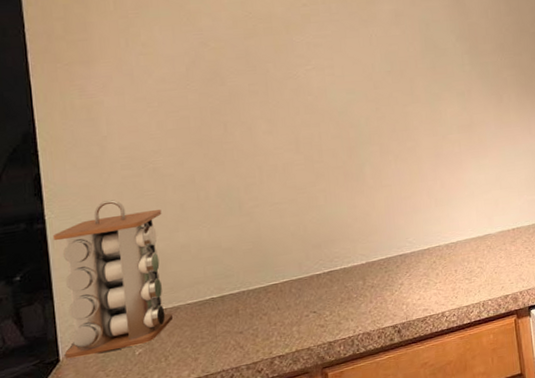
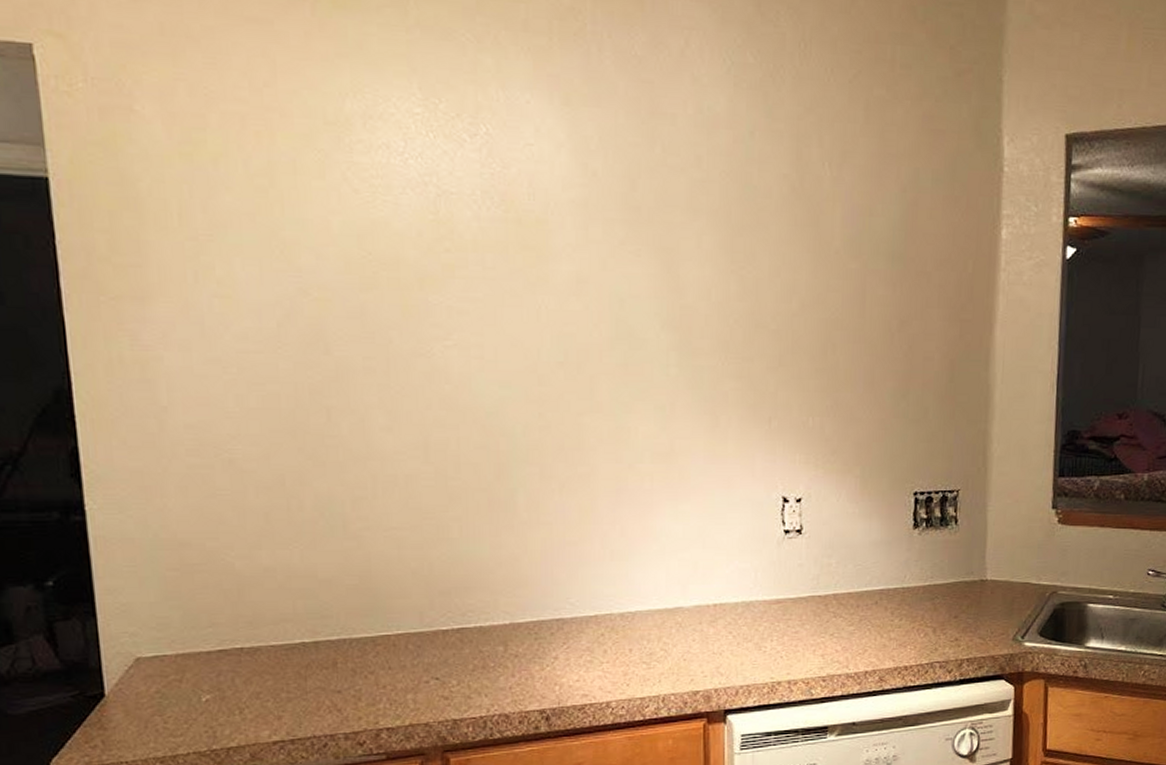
spice rack: present [52,200,173,359] -> none [95,495,250,695]

